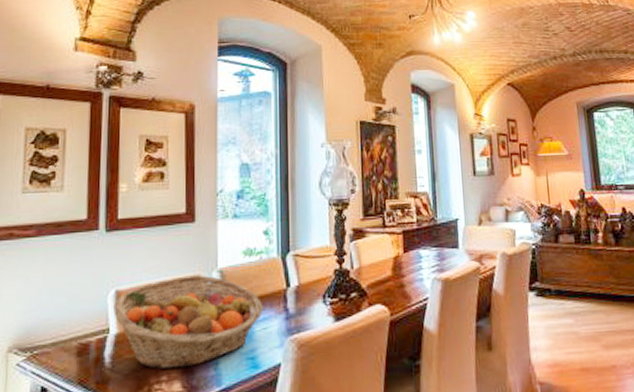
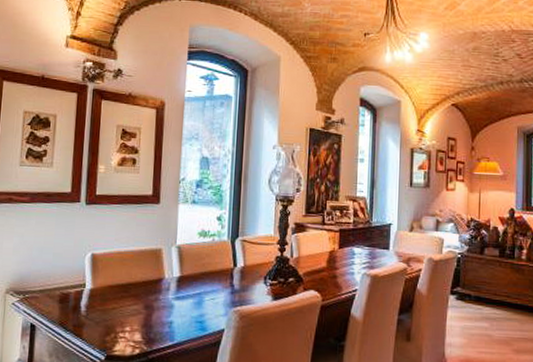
fruit basket: present [113,275,264,370] -> none [89,248,213,323]

